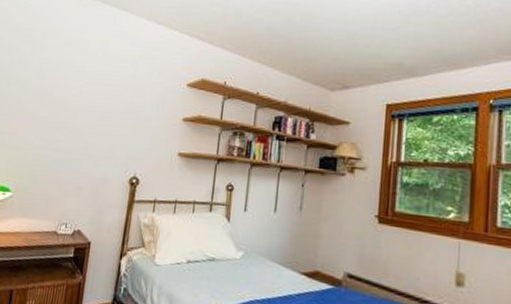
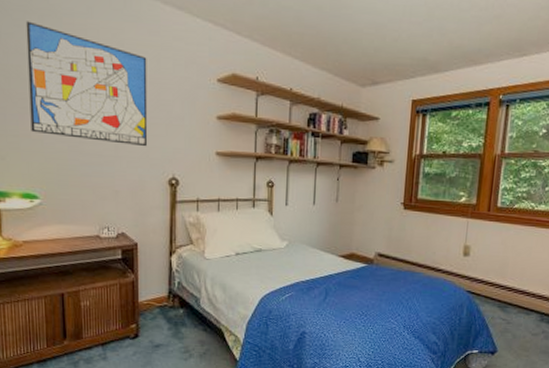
wall art: none [17,37,126,146] -> present [25,21,148,147]

